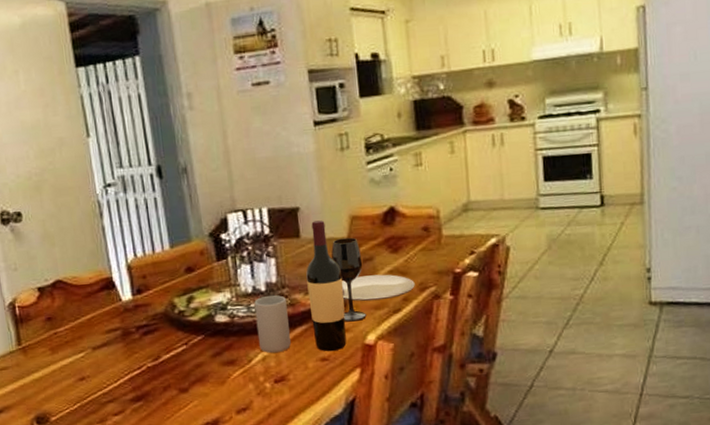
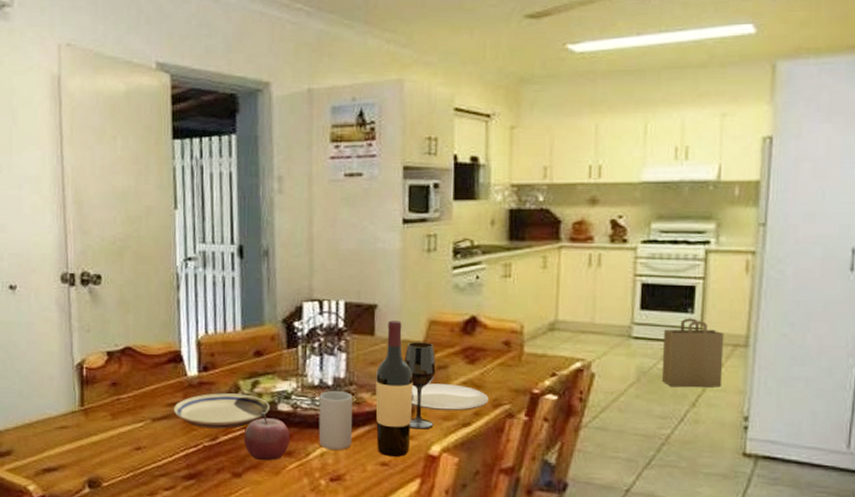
plate: none [112,311,208,350] -> present [173,393,270,429]
fruit: none [185,326,232,373] -> present [243,412,291,461]
shopping bag: none [568,183,625,250] -> present [661,318,724,388]

